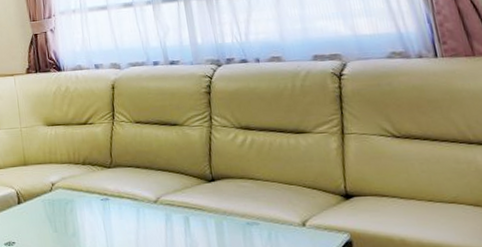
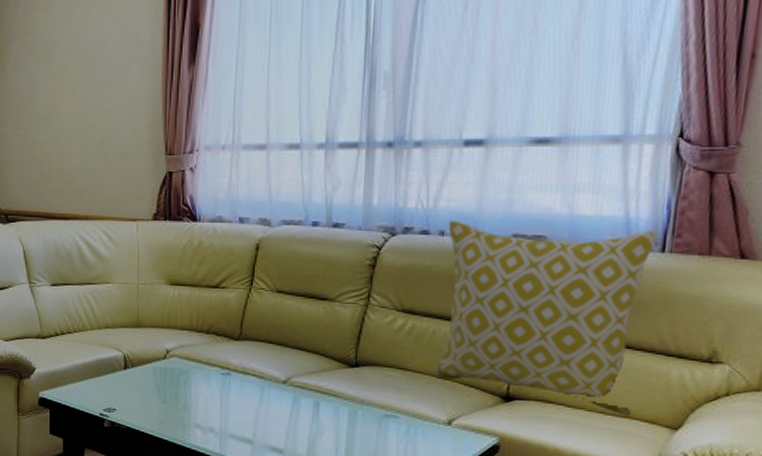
pillow: none [260,41,455,201] -> present [435,220,658,415]

